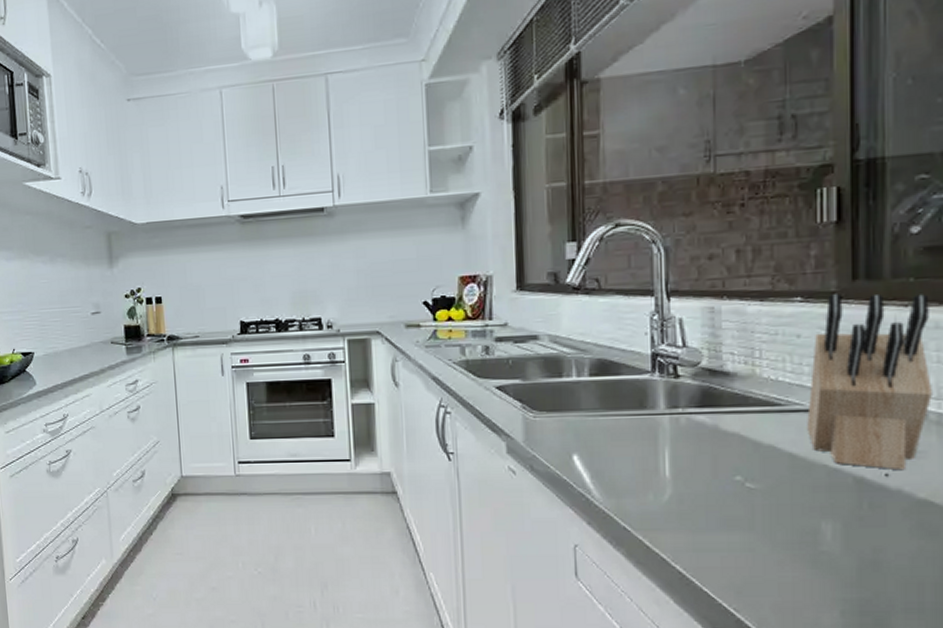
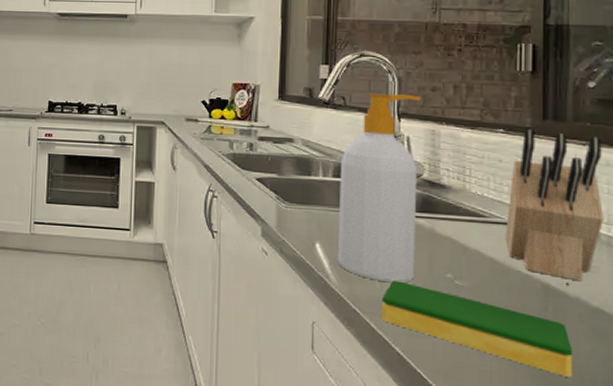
soap bottle: none [597,267,696,493] -> present [337,93,422,283]
dish sponge: none [657,490,895,582] -> present [382,280,573,377]

